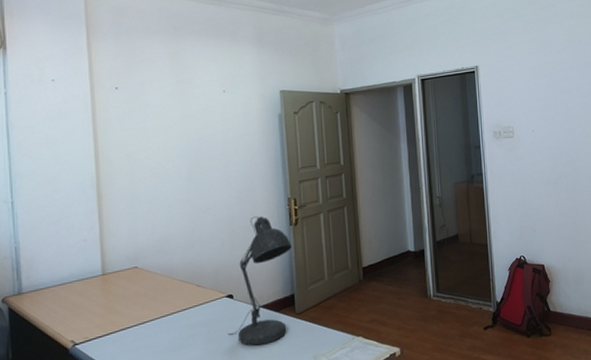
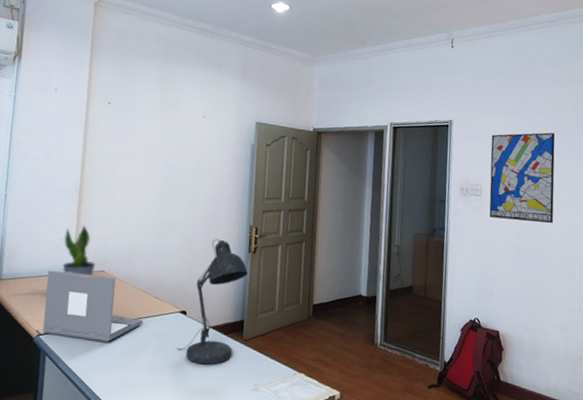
laptop: none [74,272,188,343] -> present [42,270,144,342]
potted plant: none [87,222,128,276] -> present [62,225,96,276]
wall art: none [517,68,584,157] -> present [489,132,555,224]

